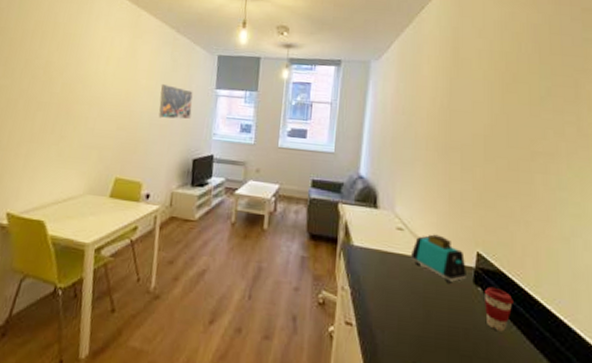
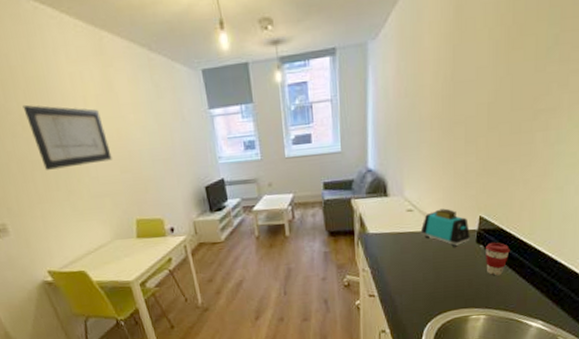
wall art: none [48,53,117,116] -> present [23,104,113,170]
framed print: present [158,84,193,120] -> none [150,114,192,153]

